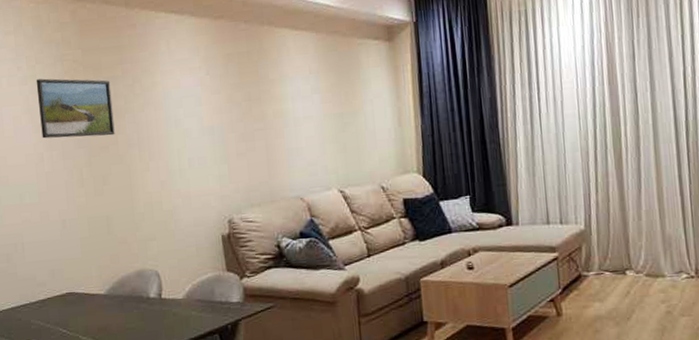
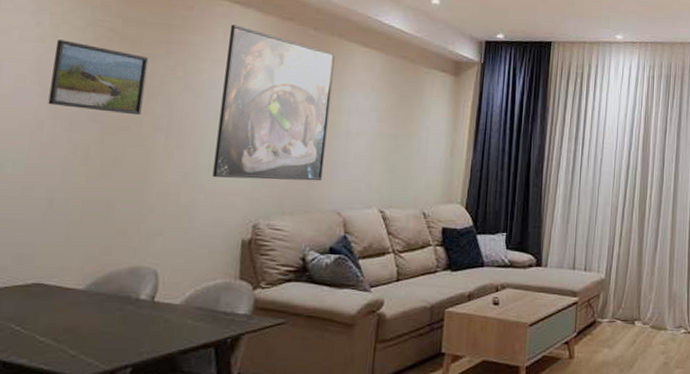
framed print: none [171,34,280,182] -> present [212,24,336,181]

